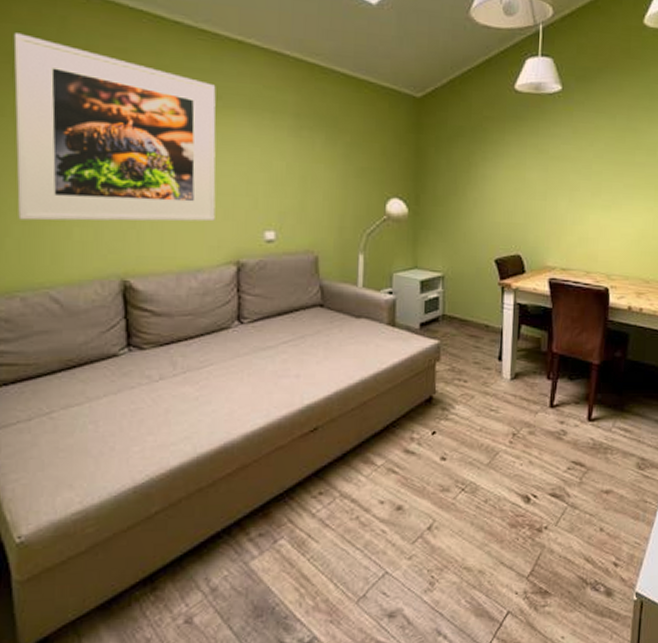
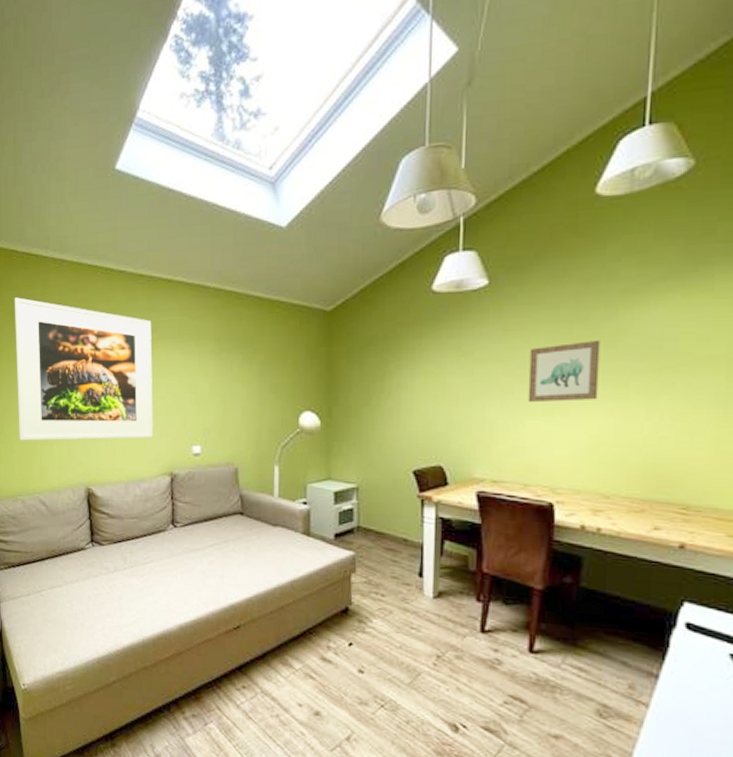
wall art: none [591,148,645,200] -> present [528,339,601,403]

